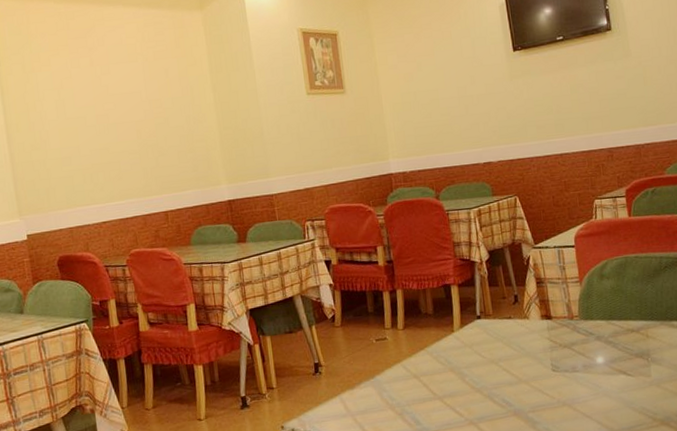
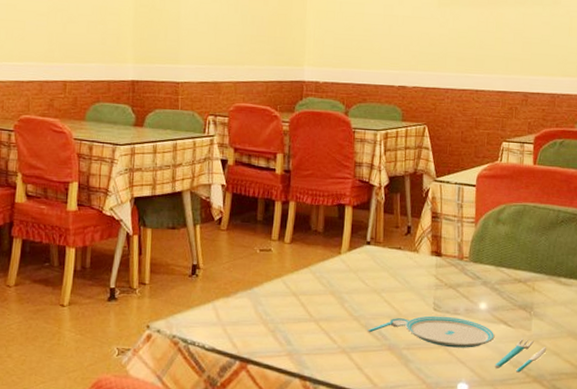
plate: none [491,375,670,419] -> present [367,315,547,373]

